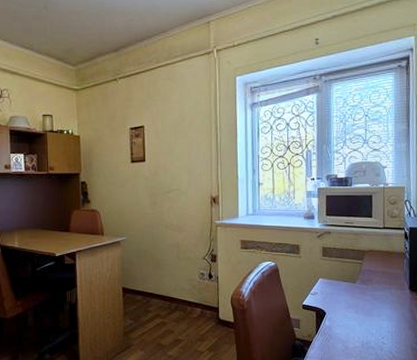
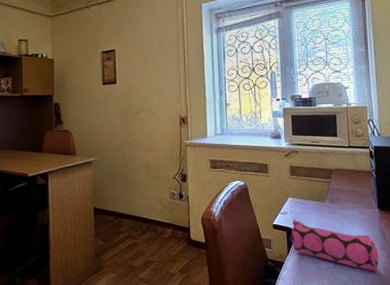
pencil case: none [319,299,407,350] -> present [289,219,379,271]

